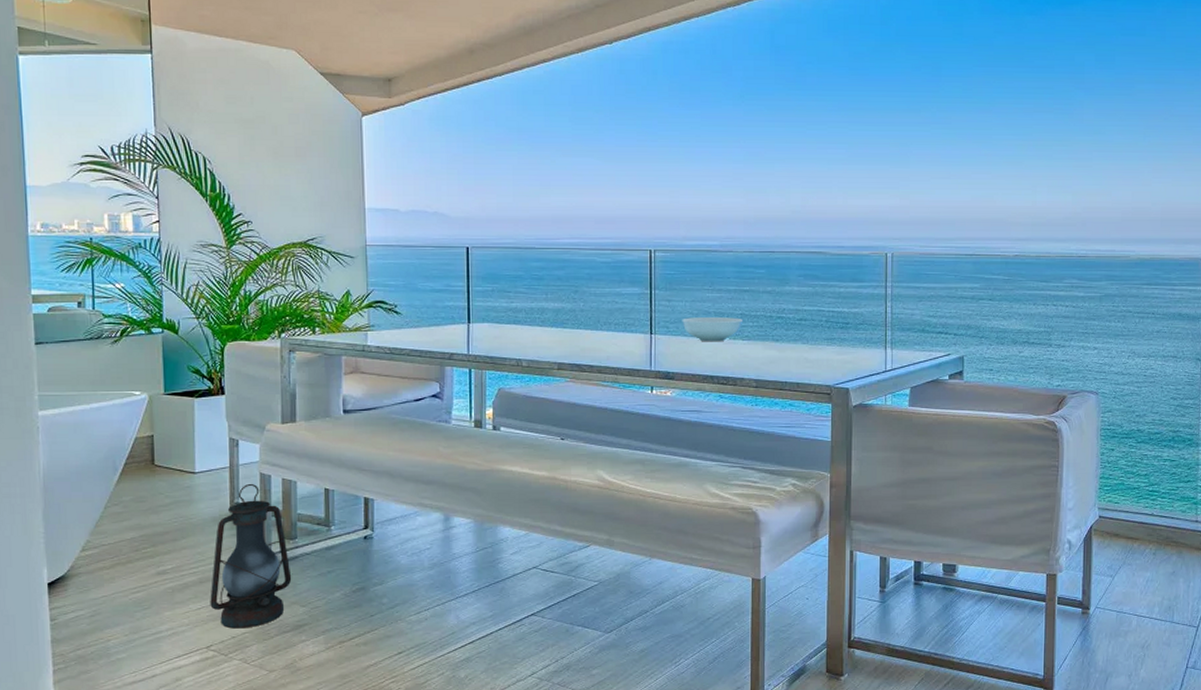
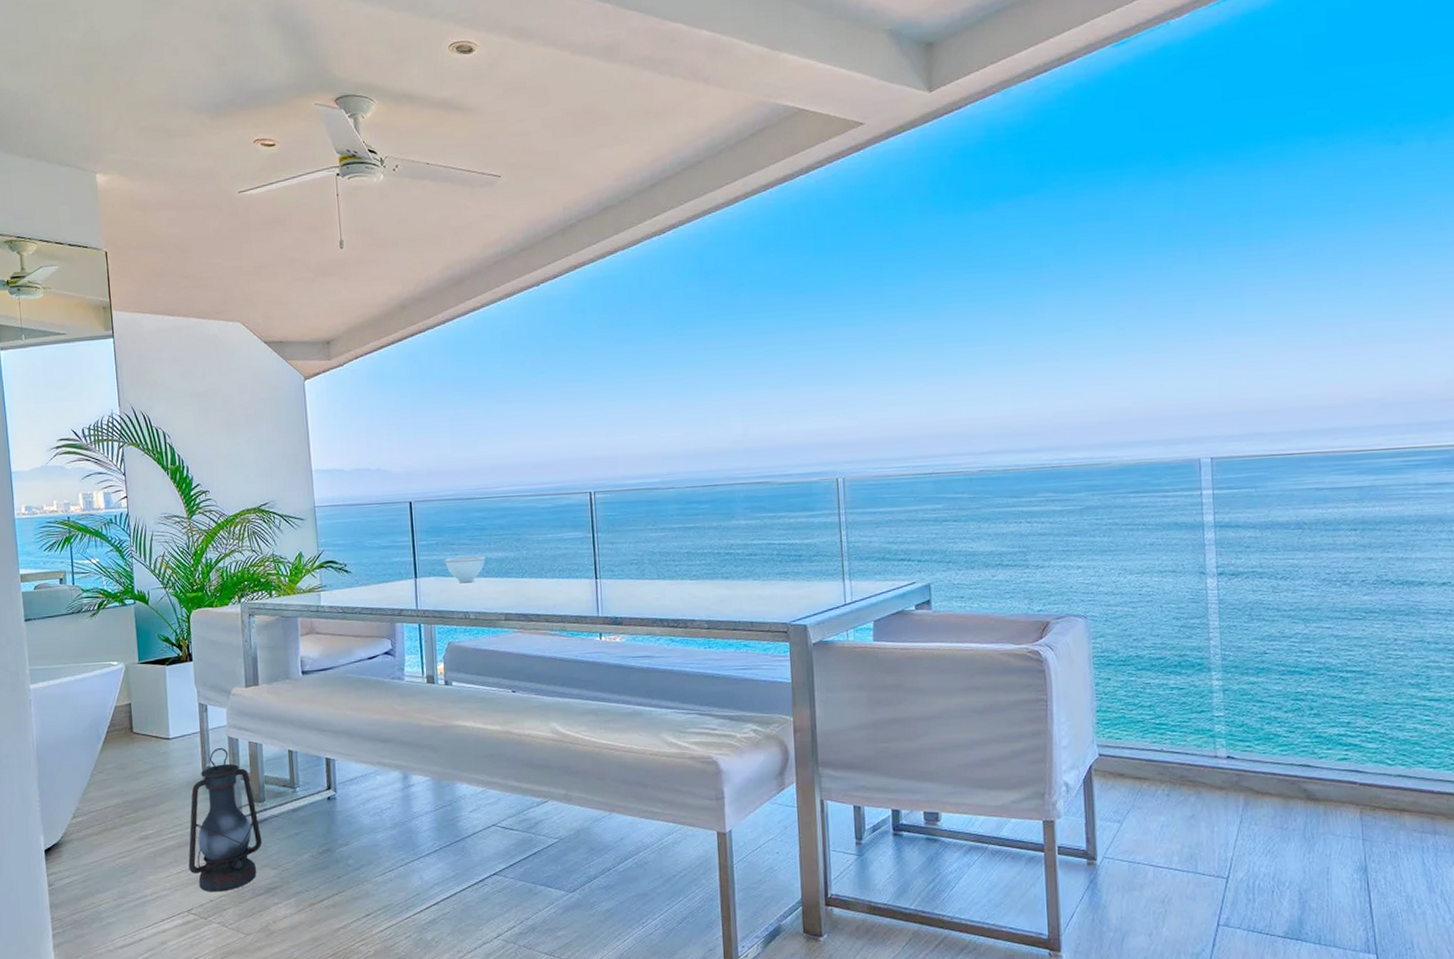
bowl: none [500,305,542,331] -> present [445,555,486,583]
bowl: present [682,317,743,342] -> none [627,556,690,584]

